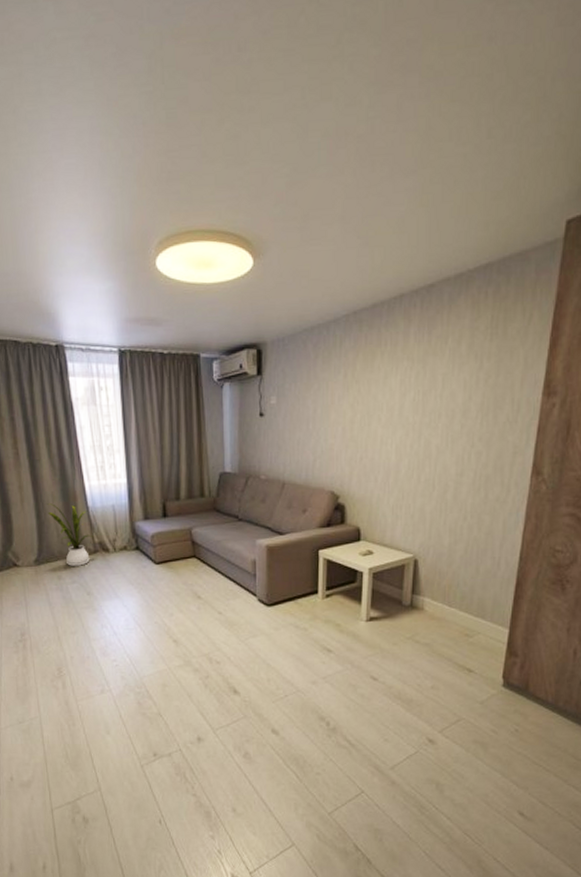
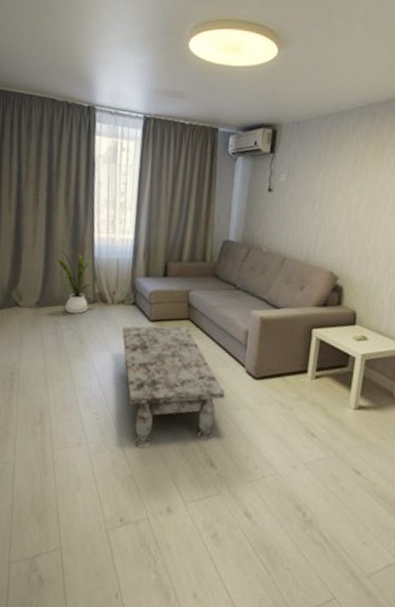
coffee table: none [129,564,240,687] -> present [122,325,225,448]

